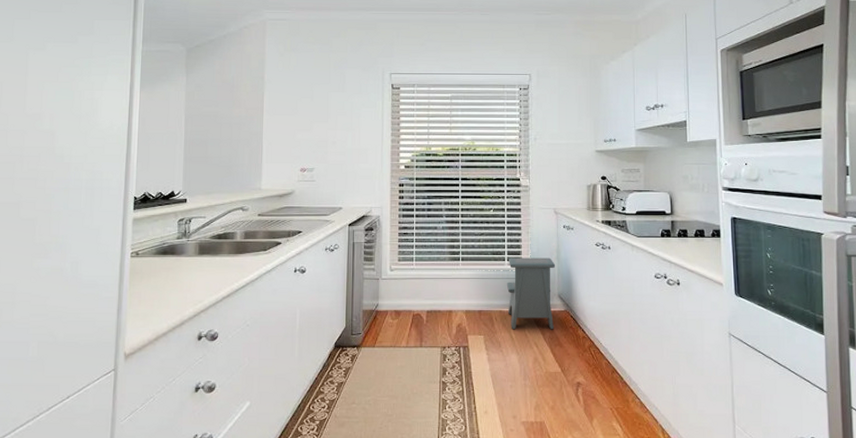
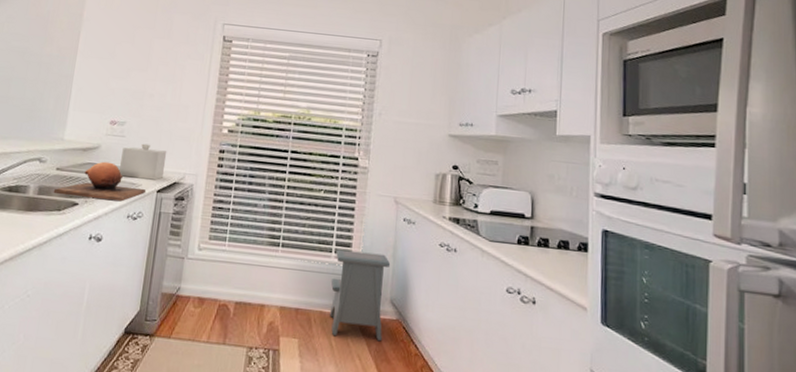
chopping board: none [258,204,339,237] -> present [53,161,147,202]
canister: none [314,185,354,216] -> present [119,143,167,180]

